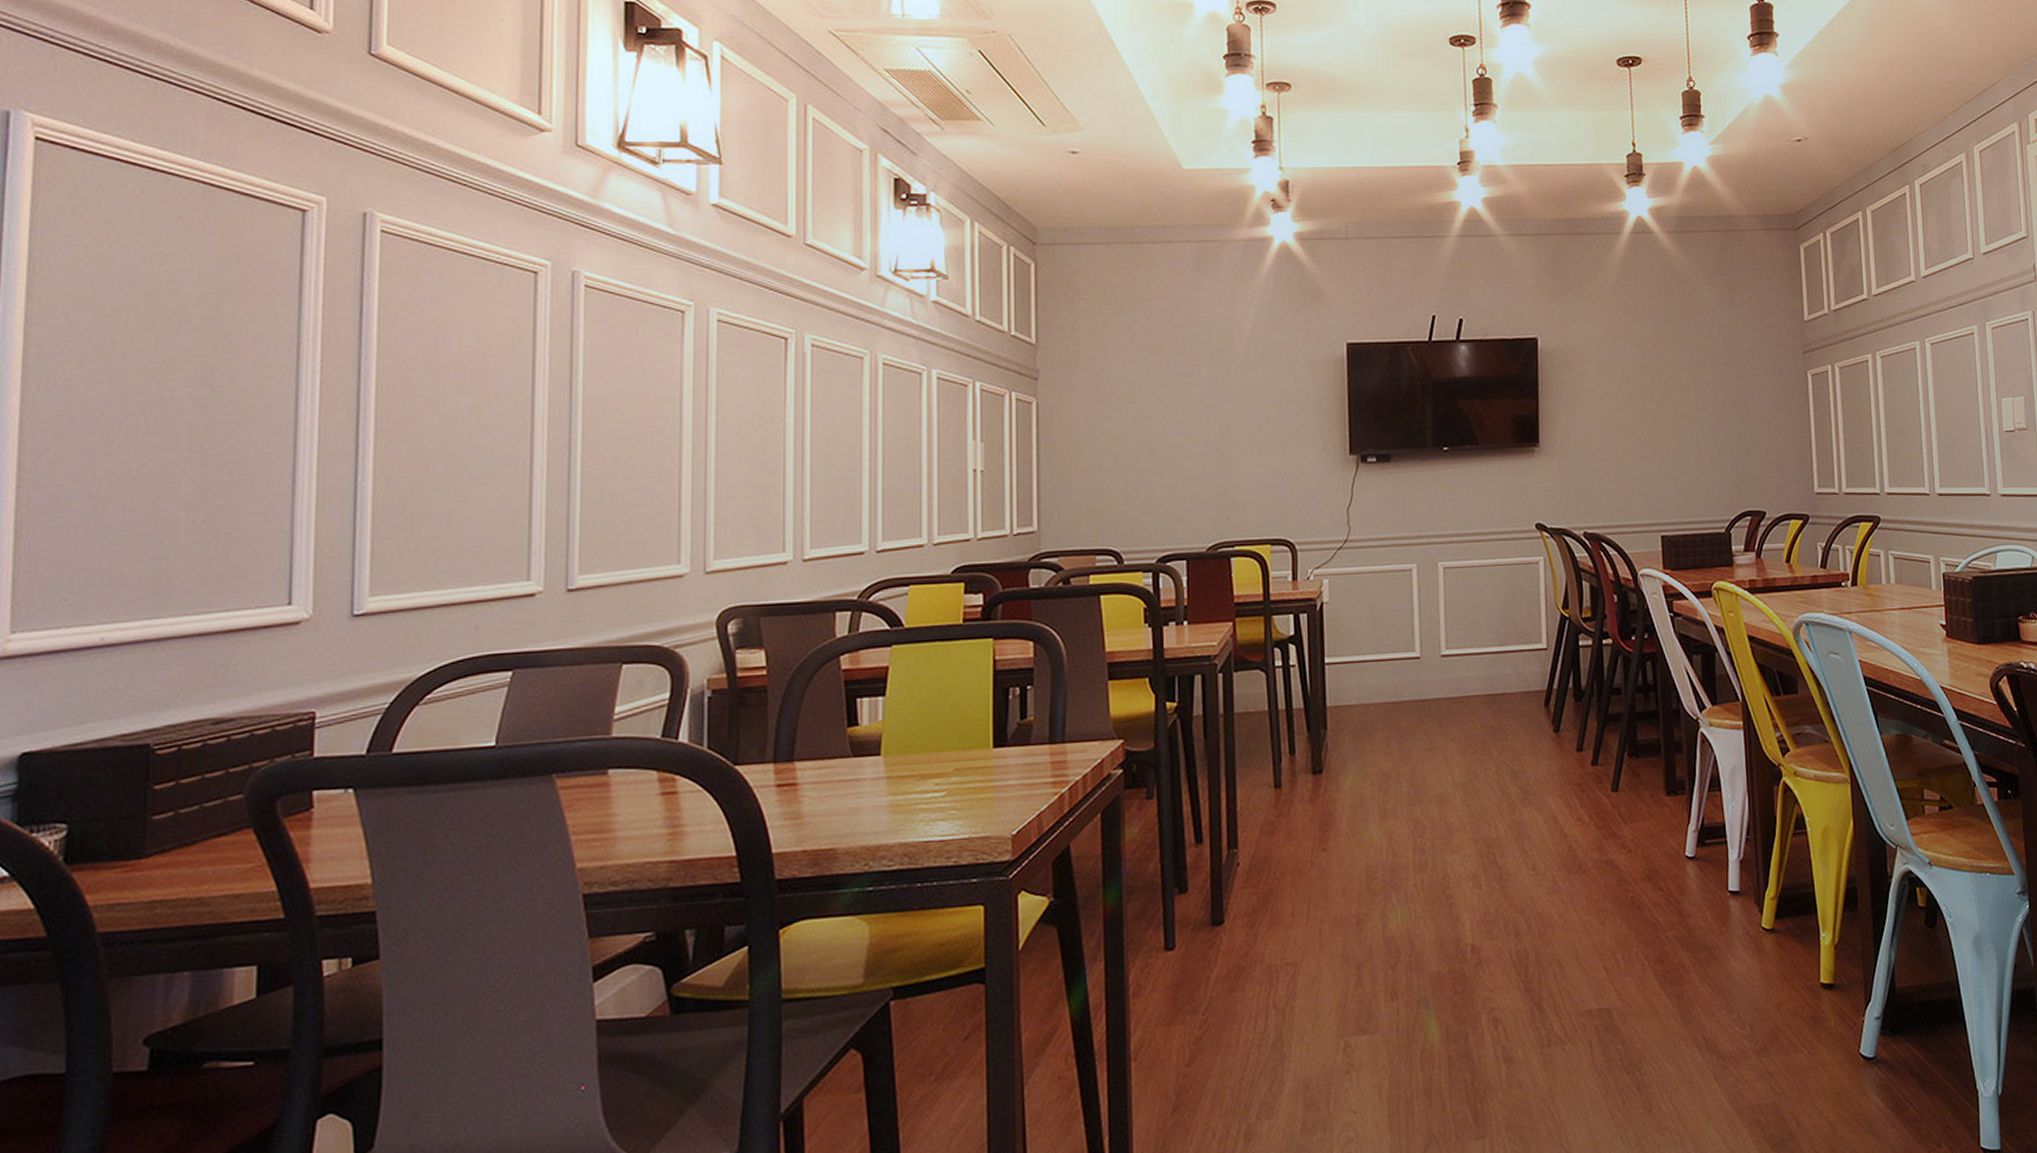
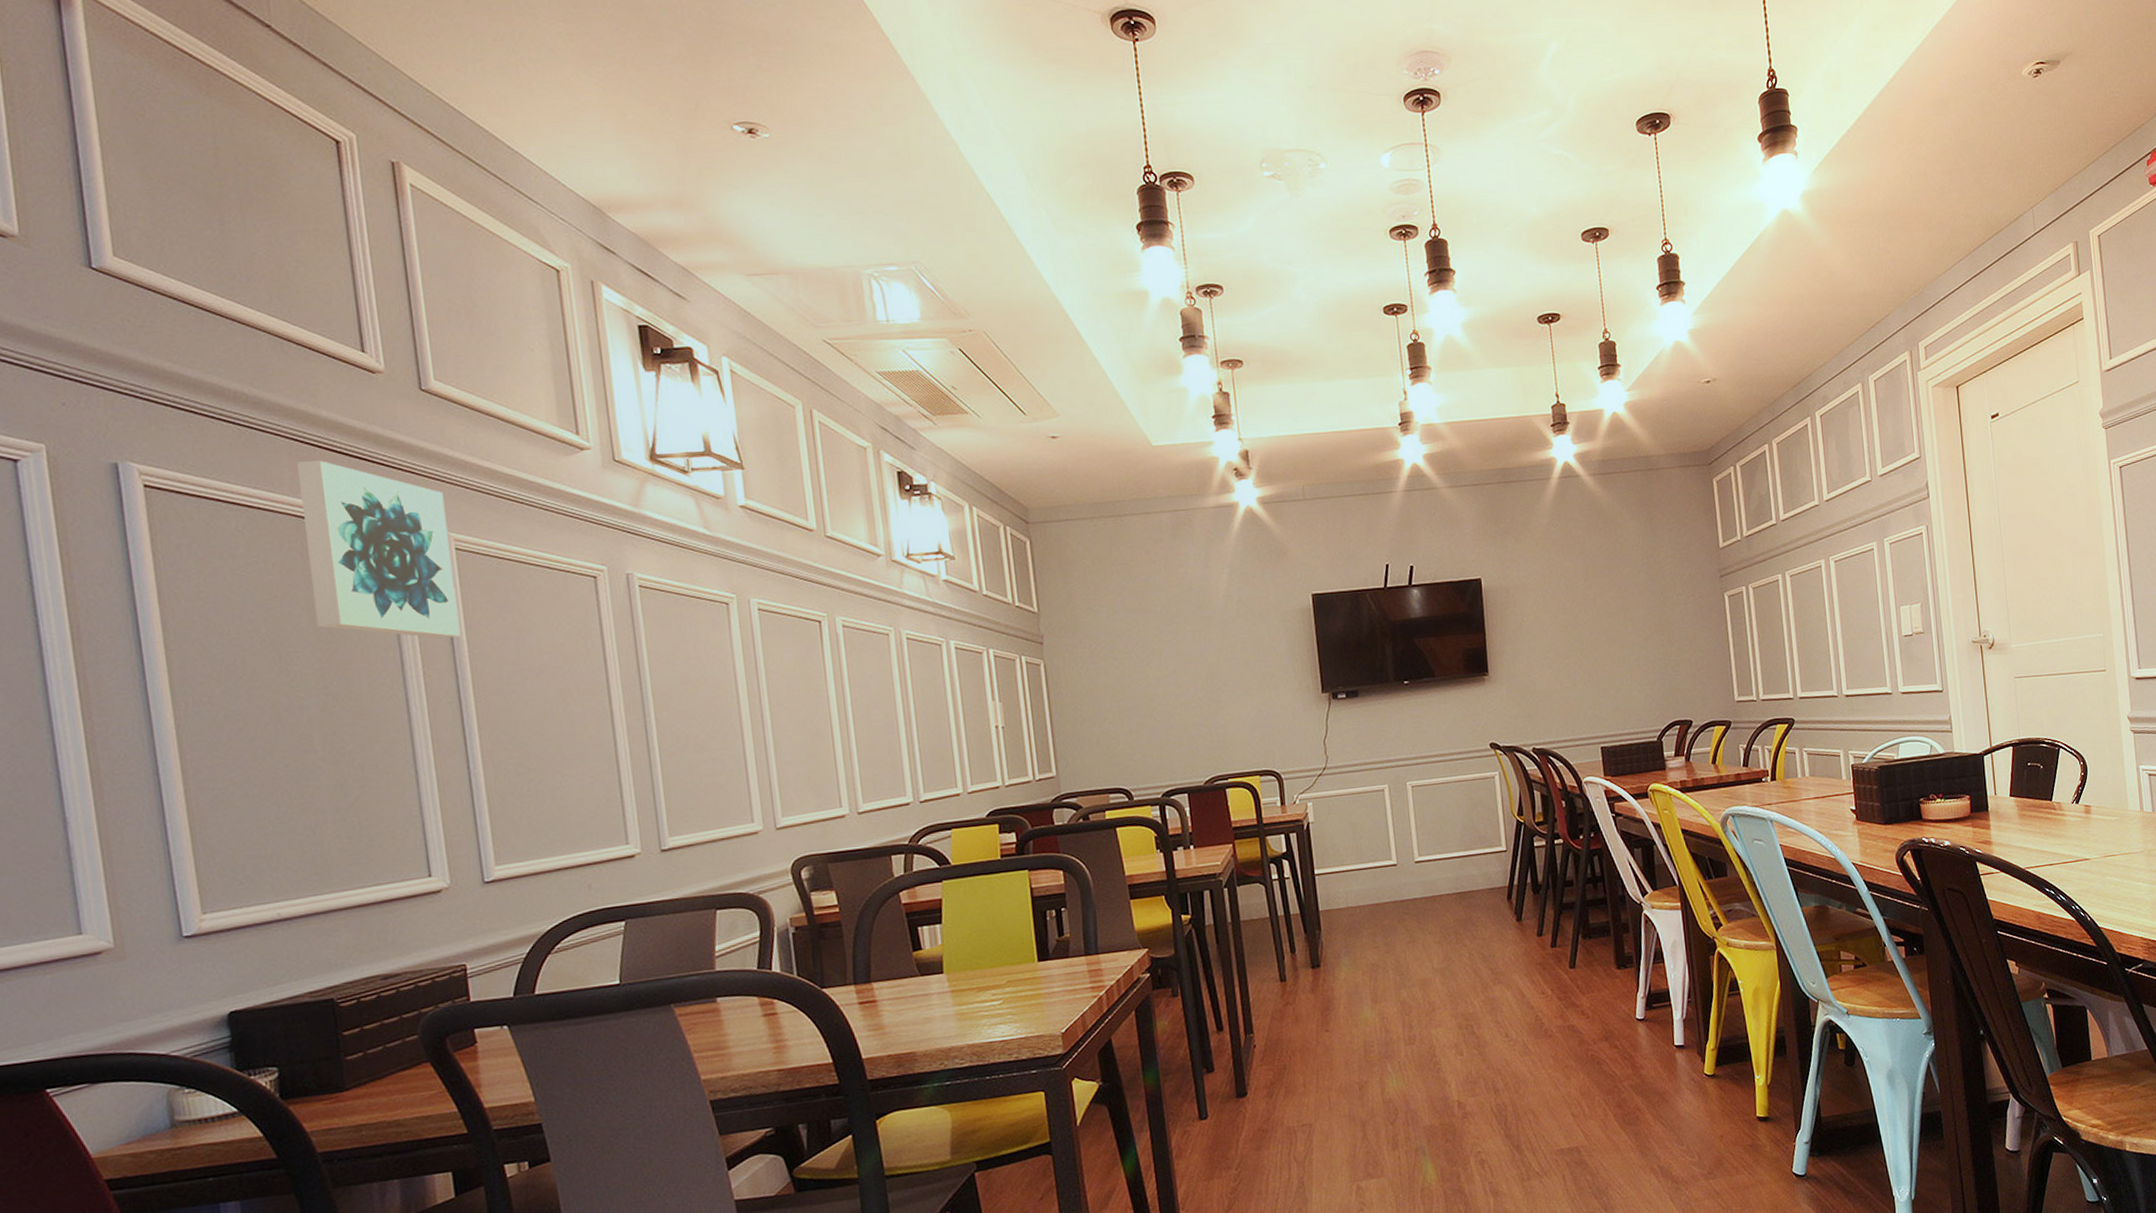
wall art: none [206,123,377,330] -> present [297,460,461,639]

